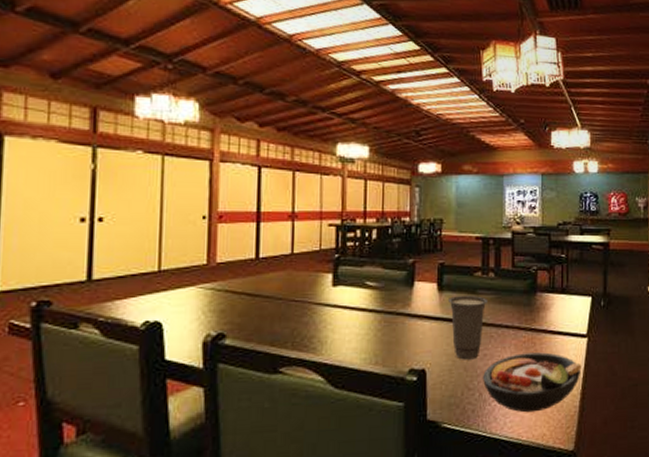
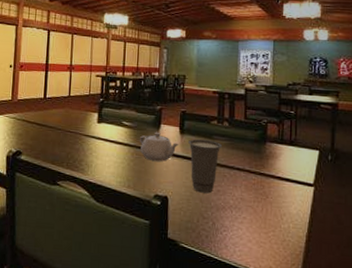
teapot: none [389,291,437,327] -> present [140,132,179,162]
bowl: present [483,352,582,413] -> none [216,193,308,246]

